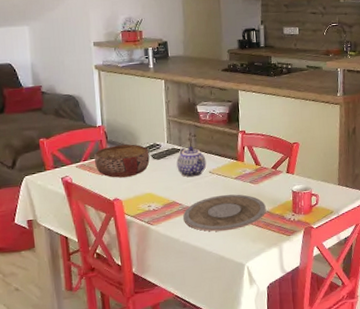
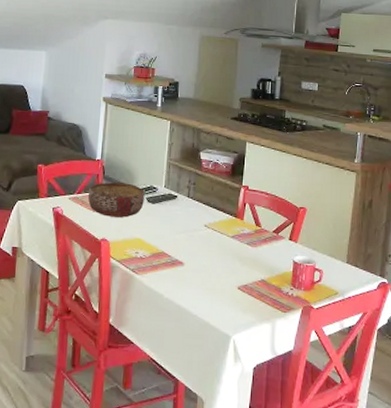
teapot: present [176,146,207,177] -> none [171,194,203,229]
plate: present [183,194,266,232] -> none [171,253,262,295]

